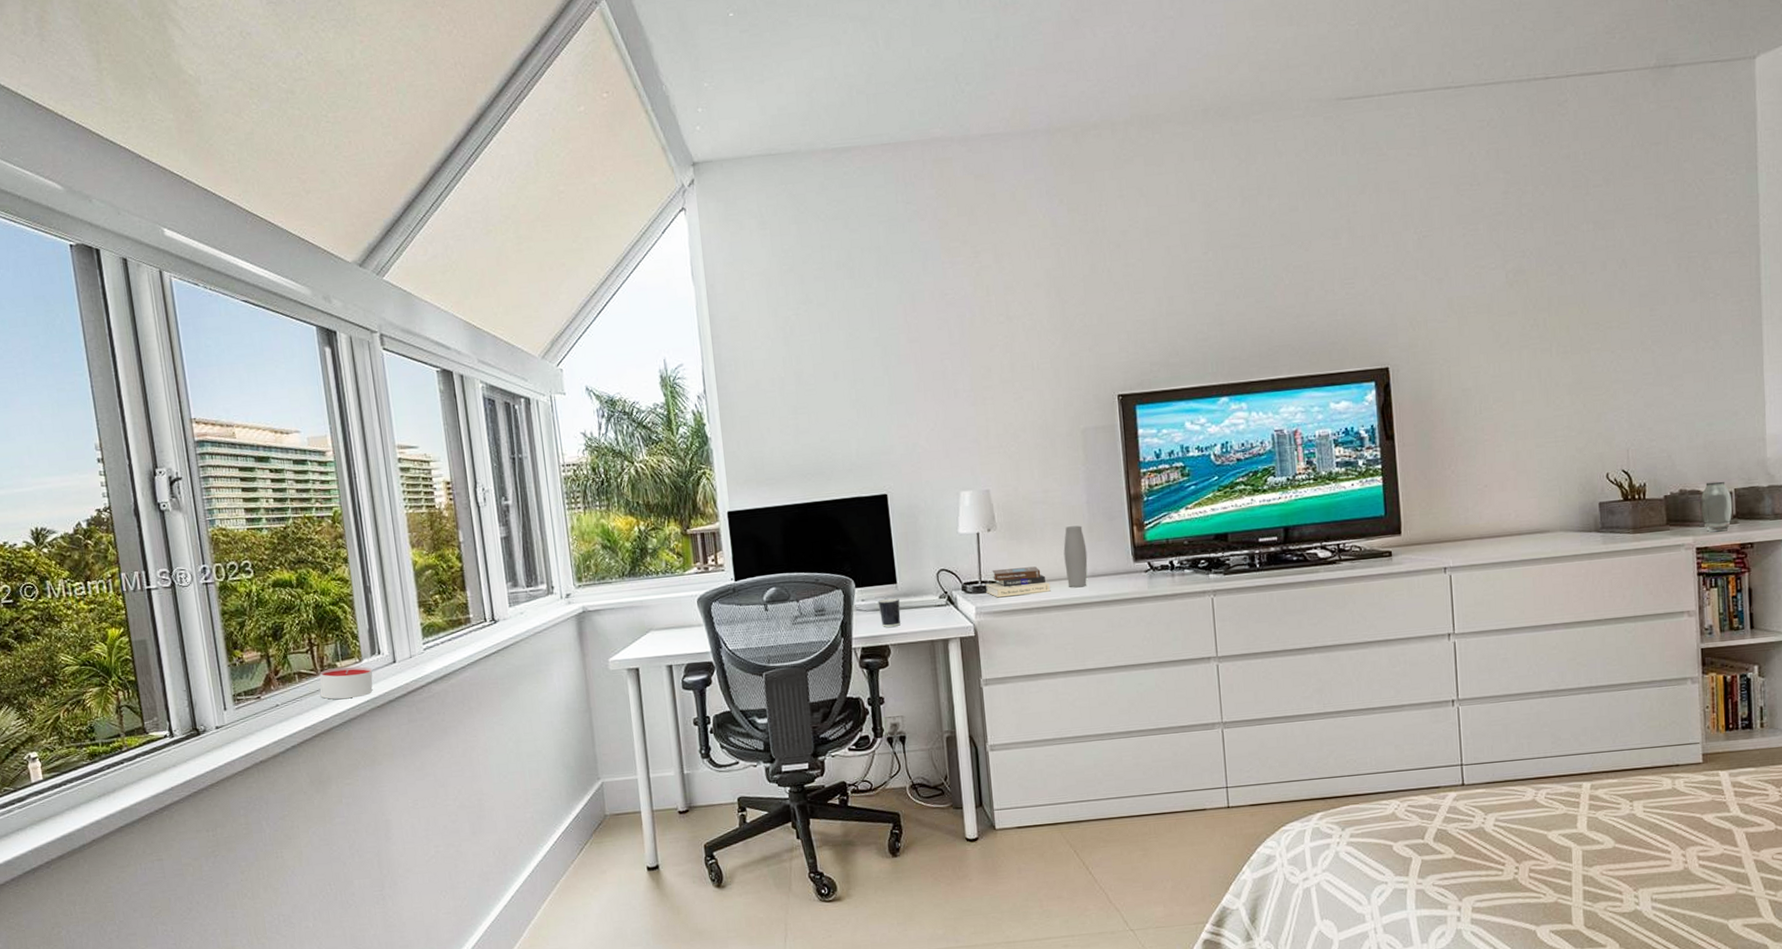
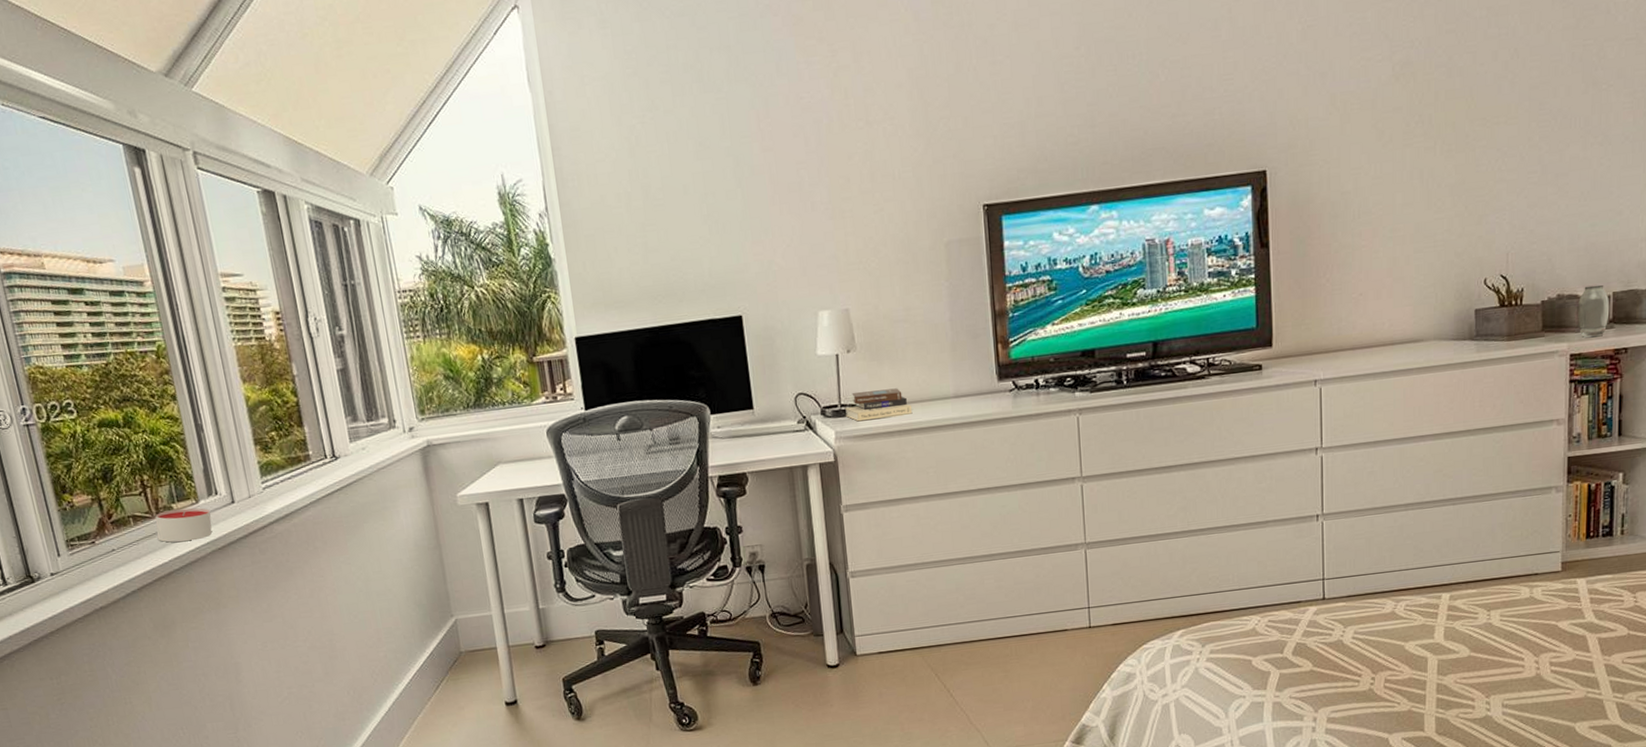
mug: present [878,598,901,627] -> none [734,424,758,455]
vase: present [1063,525,1088,588] -> none [925,344,951,410]

